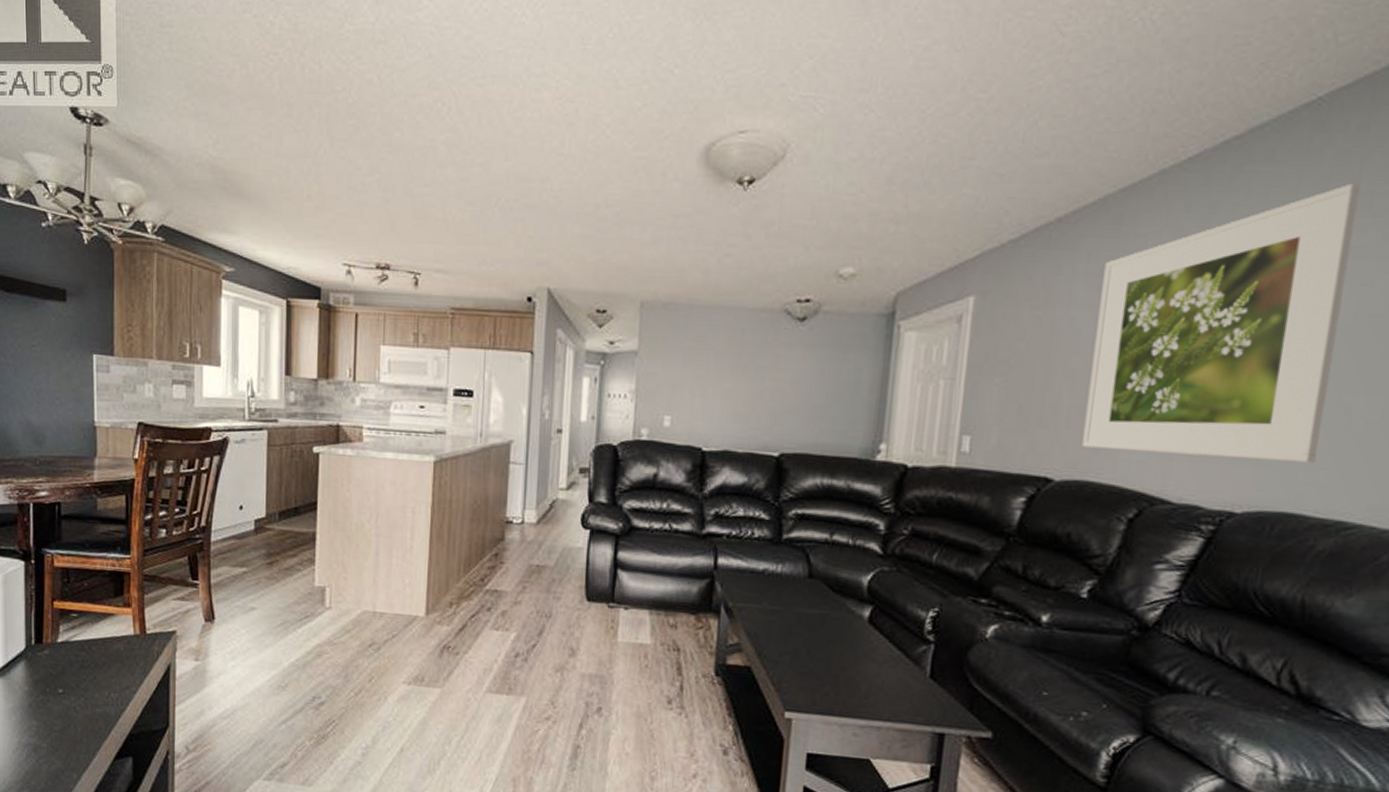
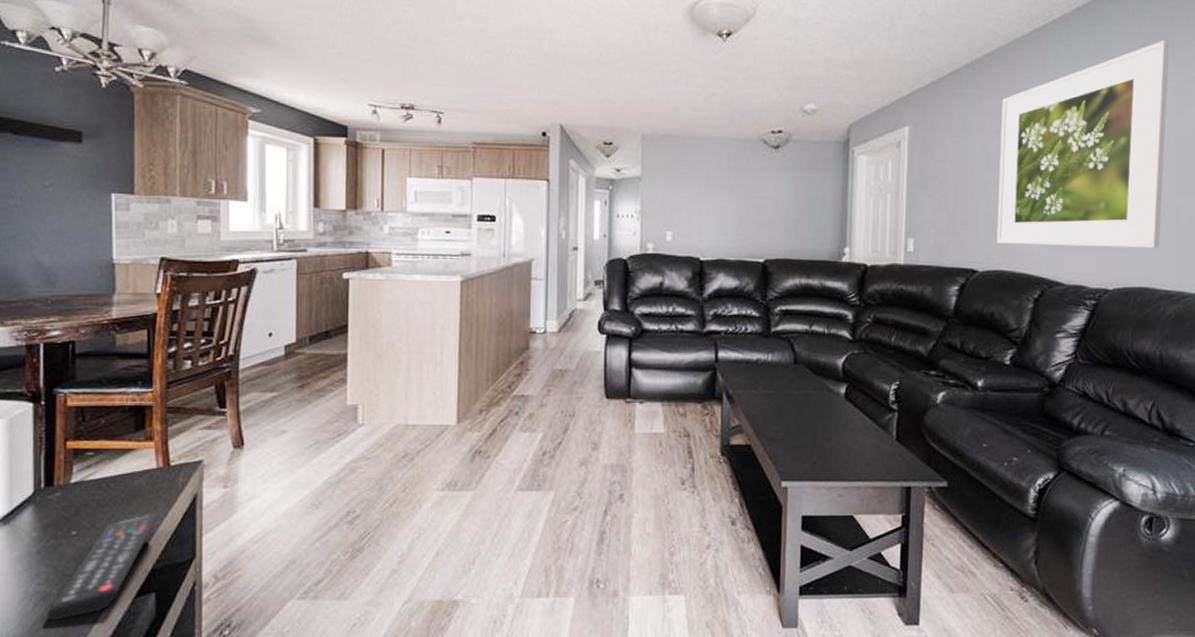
remote control: none [37,678,137,773] -> present [46,512,160,621]

